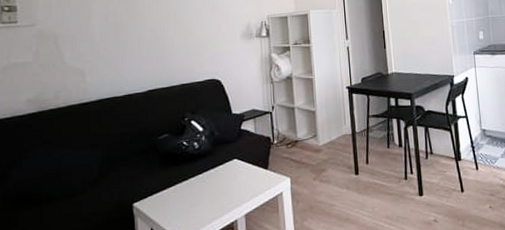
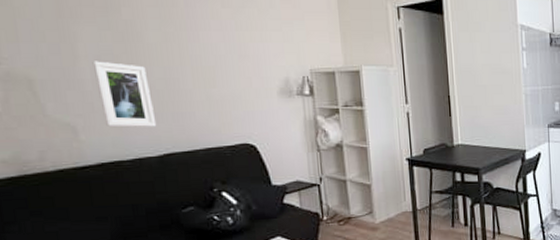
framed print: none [101,18,145,70] -> present [92,61,157,127]

